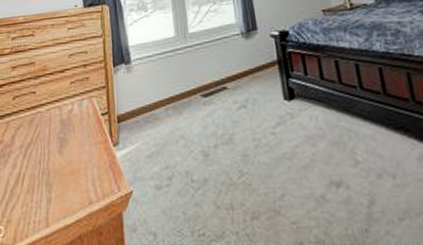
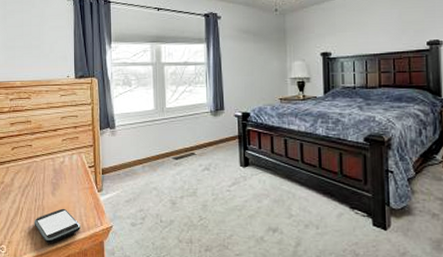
smartphone: none [37,171,95,221] -> present [34,208,81,244]

